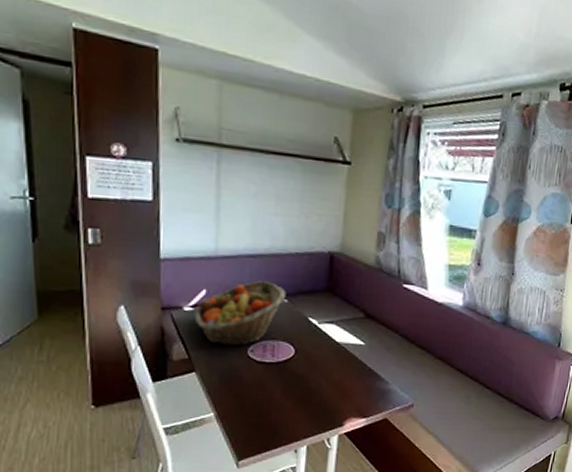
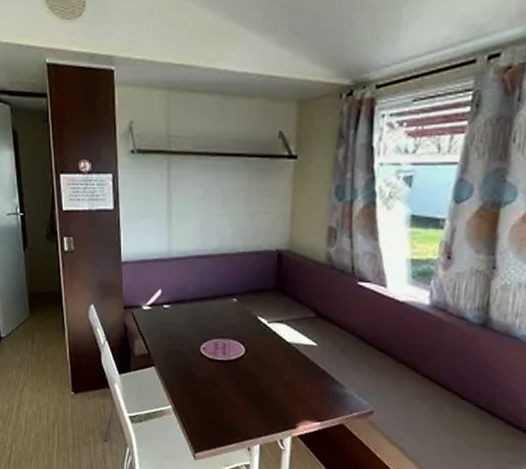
fruit basket: present [194,281,286,346] -> none [152,280,235,344]

